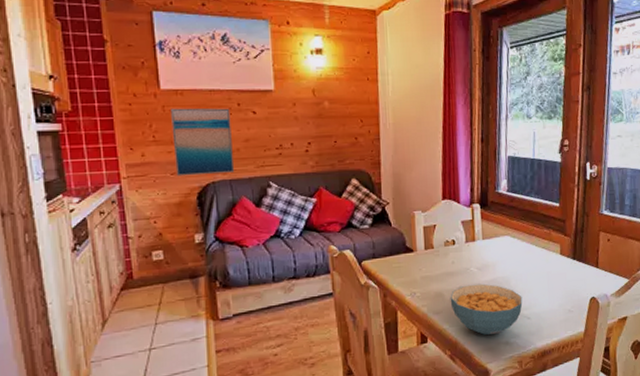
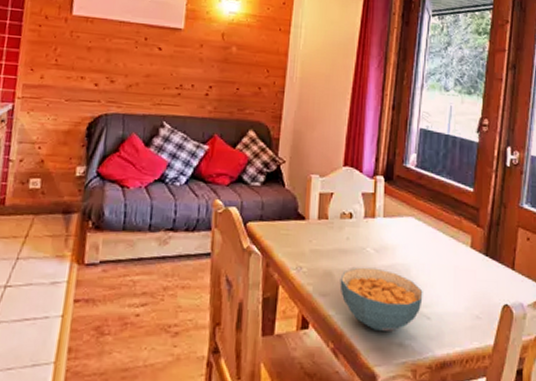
wall art: present [171,108,235,176] -> none [70,34,137,107]

